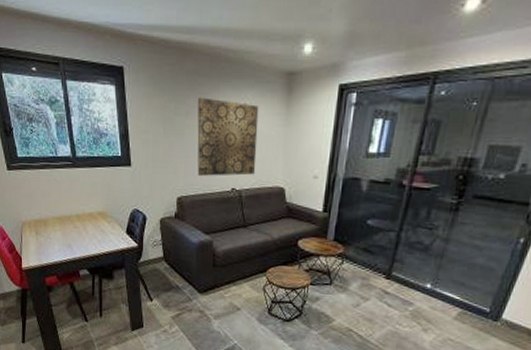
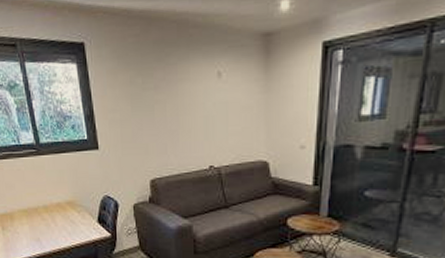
wall art: present [197,97,259,176] -> none [167,68,235,154]

